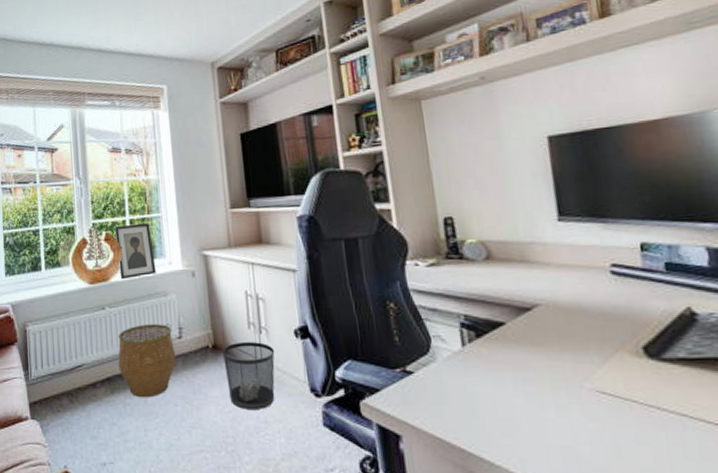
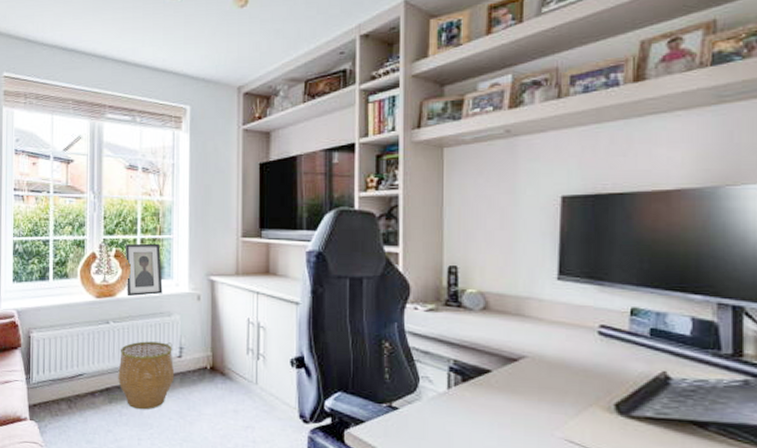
waste bin: present [222,342,275,411] -> none [219,366,270,430]

